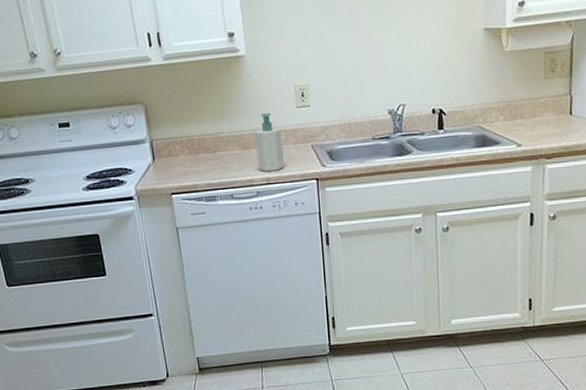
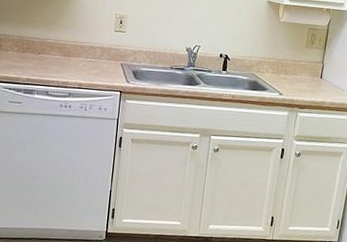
soap bottle: present [255,112,285,172] -> none [73,30,99,79]

